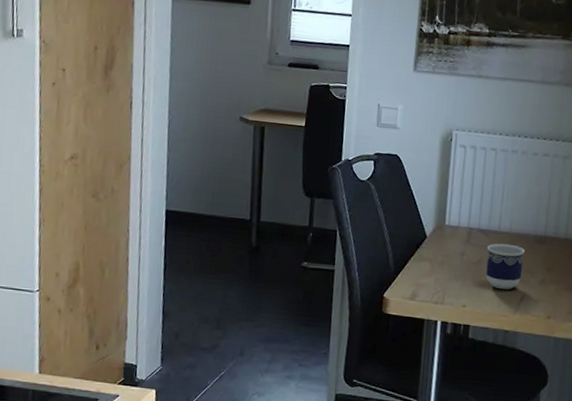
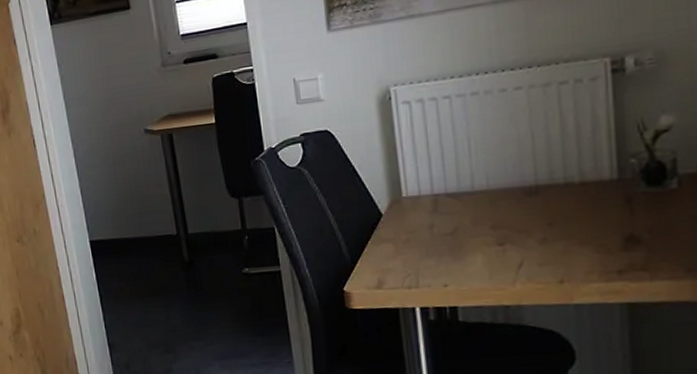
cup: present [486,243,525,290] -> none [462,203,515,259]

